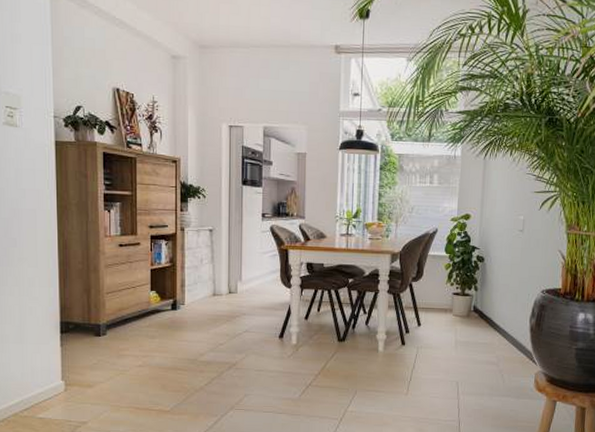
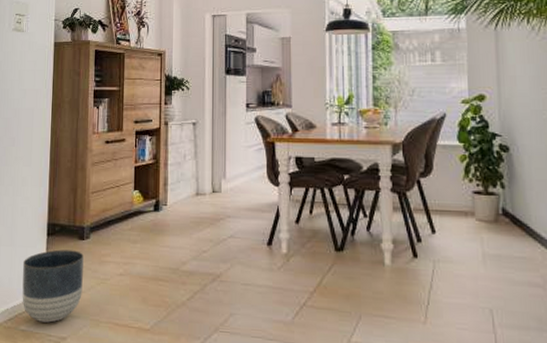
planter: none [35,345,101,410] -> present [22,249,84,323]

